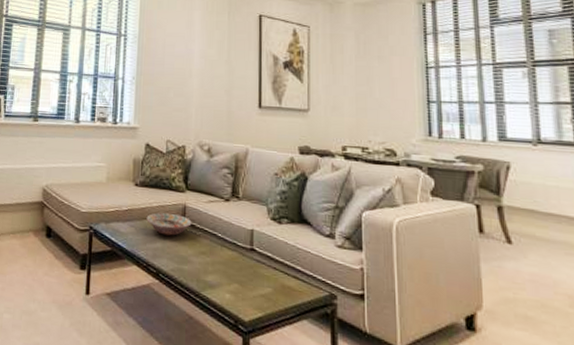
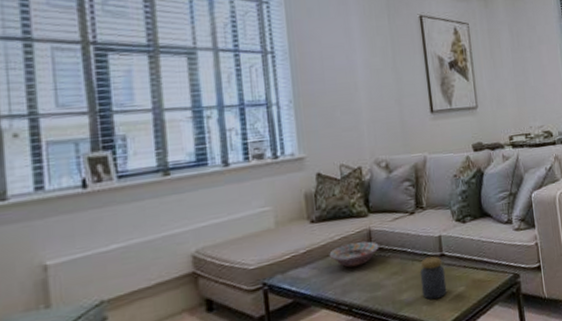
jar: none [227,247,253,293] -> present [419,256,447,300]

